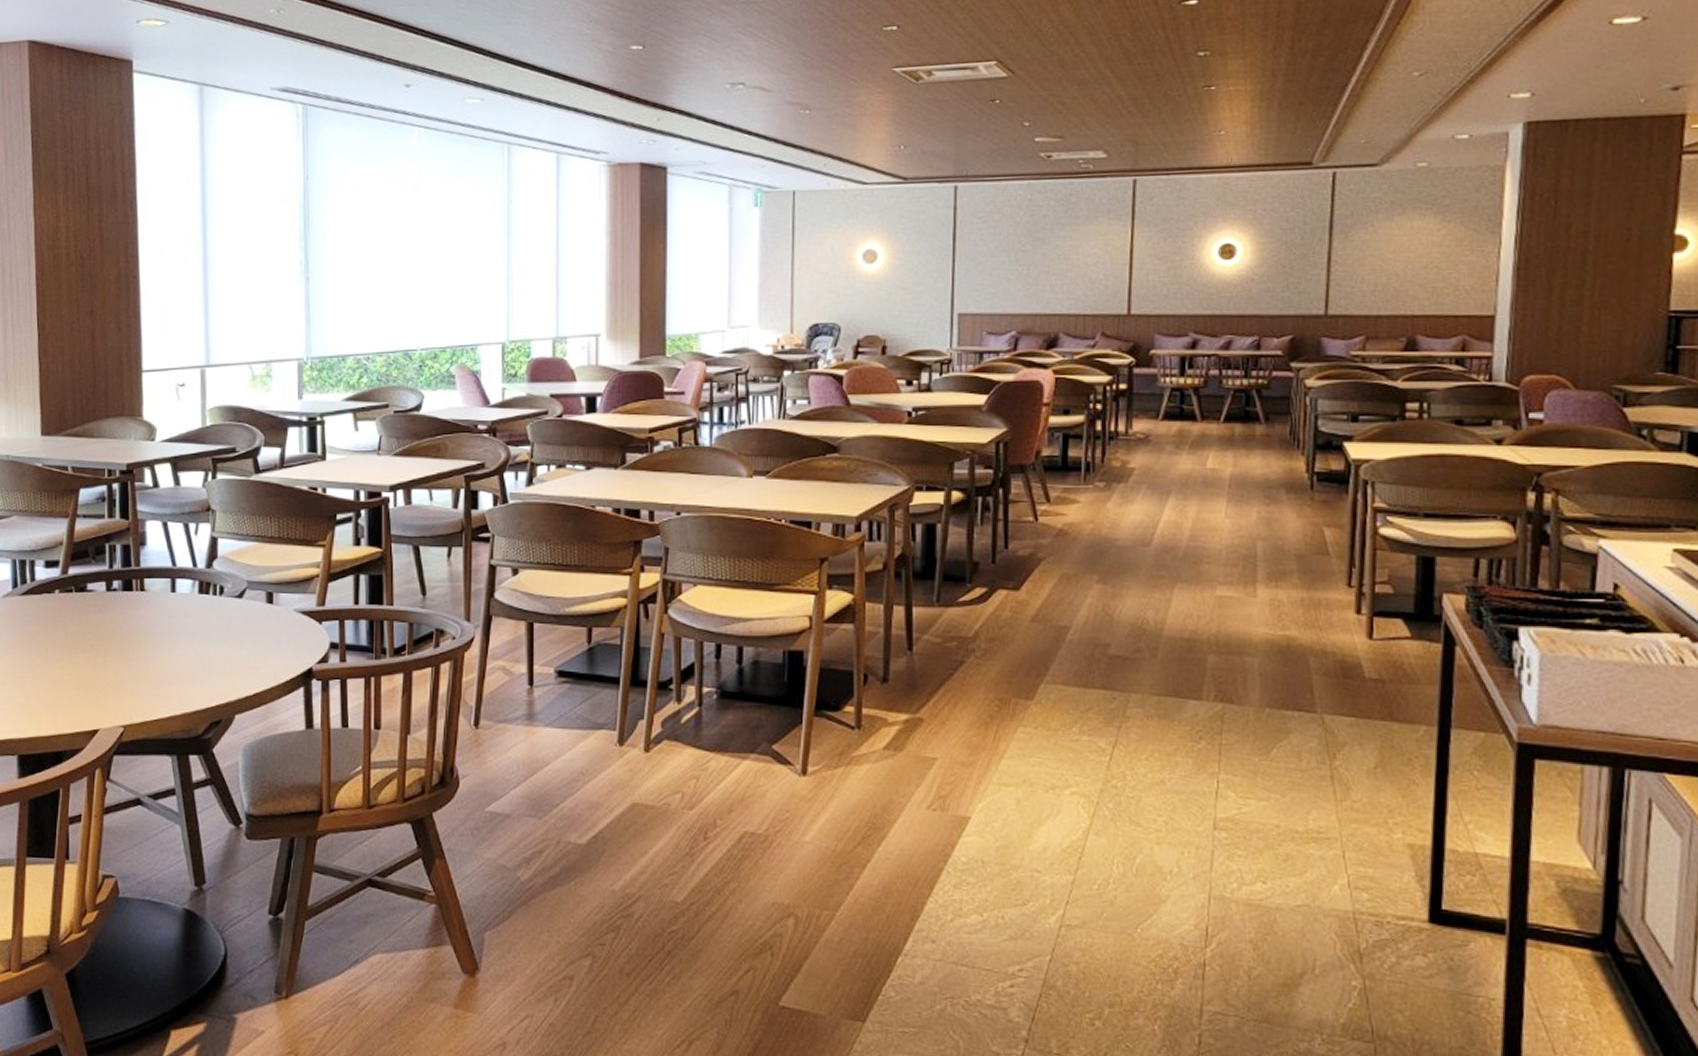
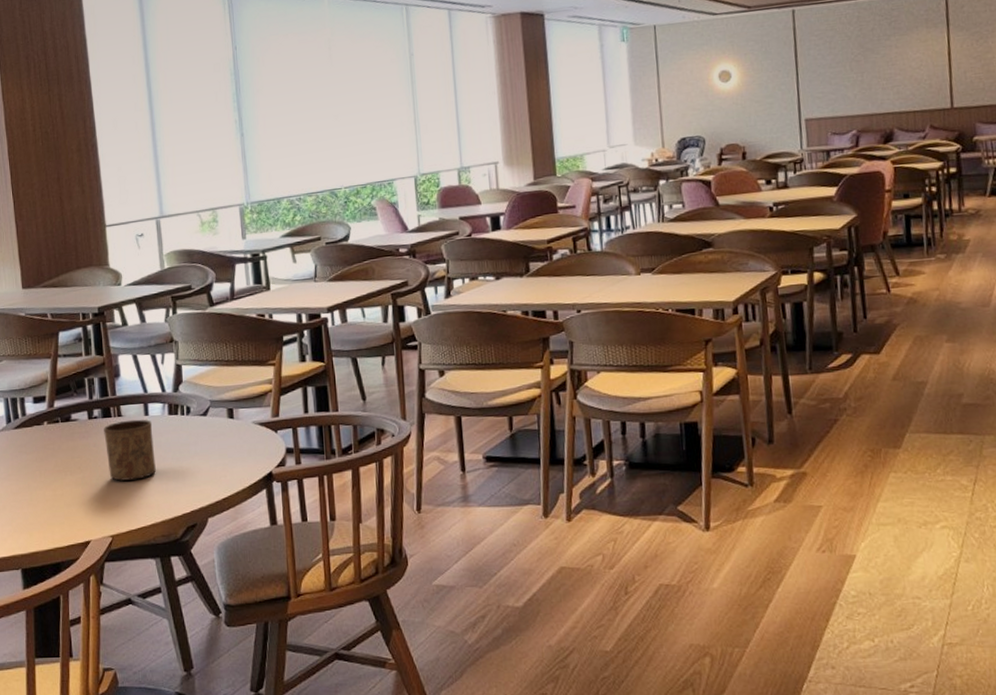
cup: none [123,595,180,665] -> present [104,419,156,481]

